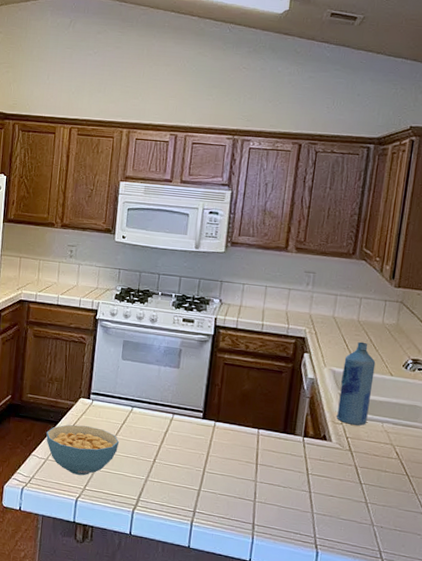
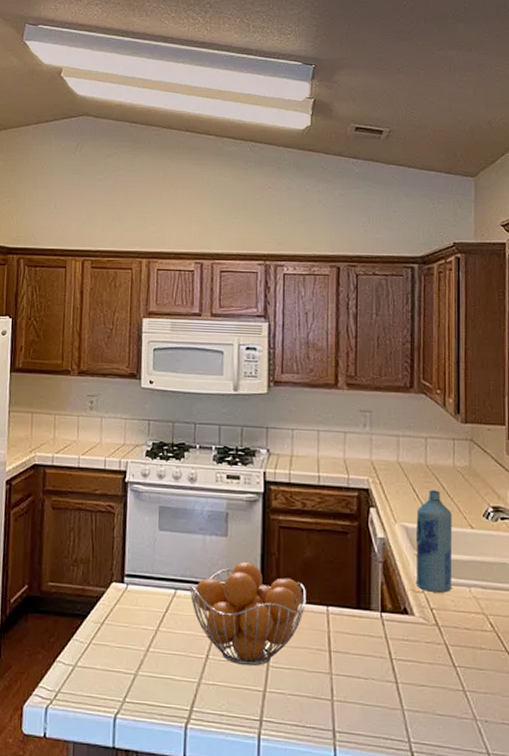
cereal bowl: present [46,424,120,476] -> none [72,617,163,684]
fruit basket: none [144,389,242,471] -> present [189,561,306,666]

